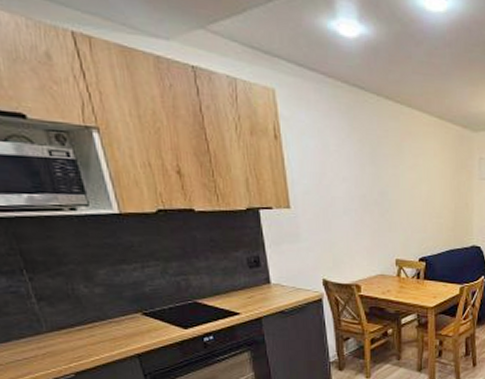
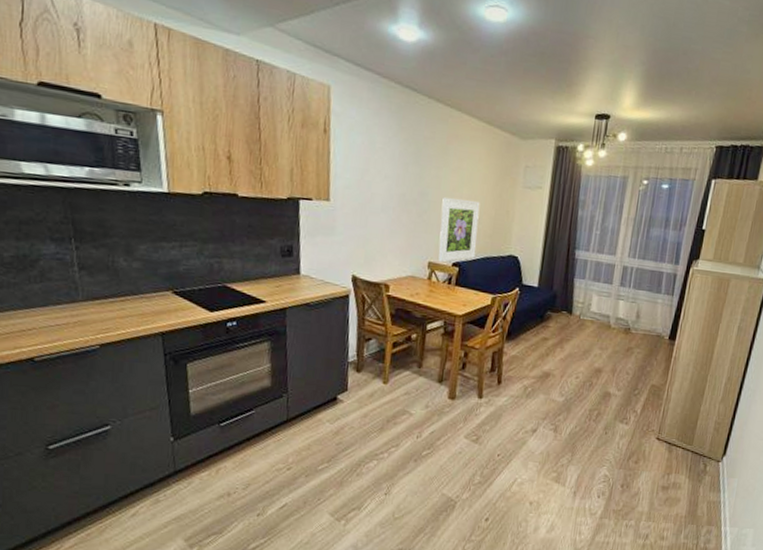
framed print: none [403,195,441,259] -> present [438,197,480,263]

